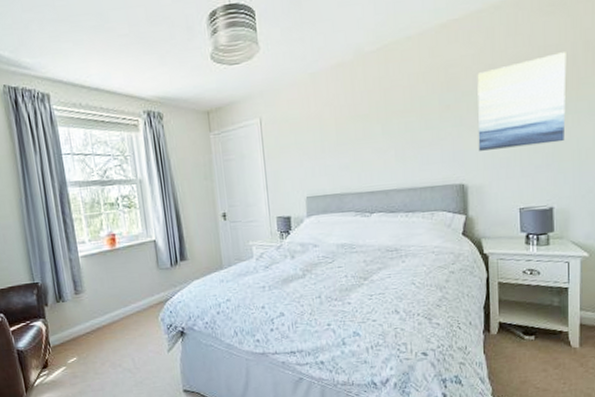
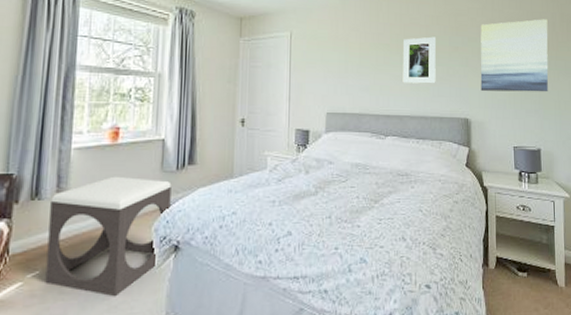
footstool: none [72,276,171,375] -> present [45,176,172,297]
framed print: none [384,97,425,155] -> present [402,36,436,84]

